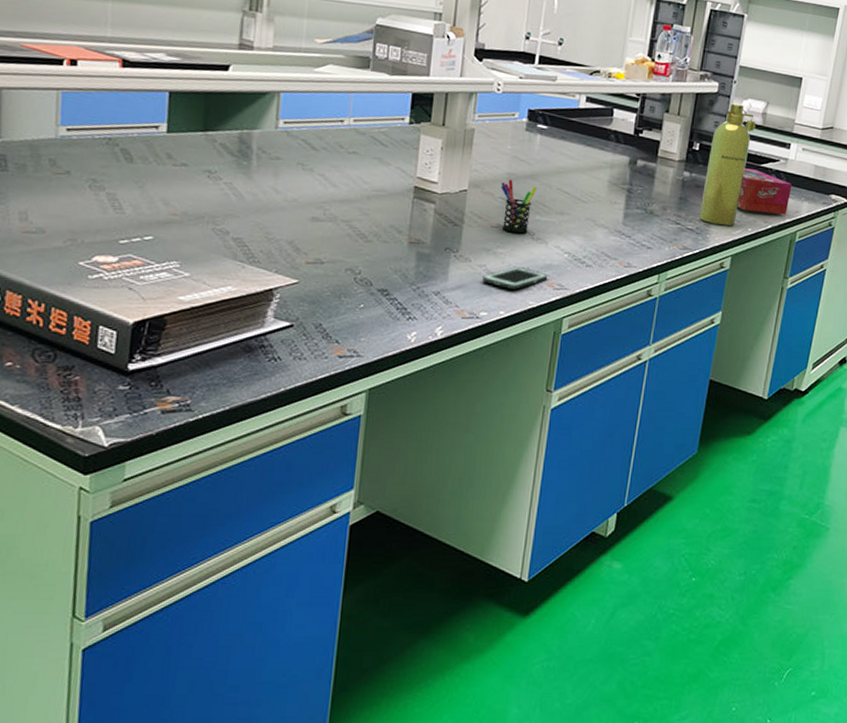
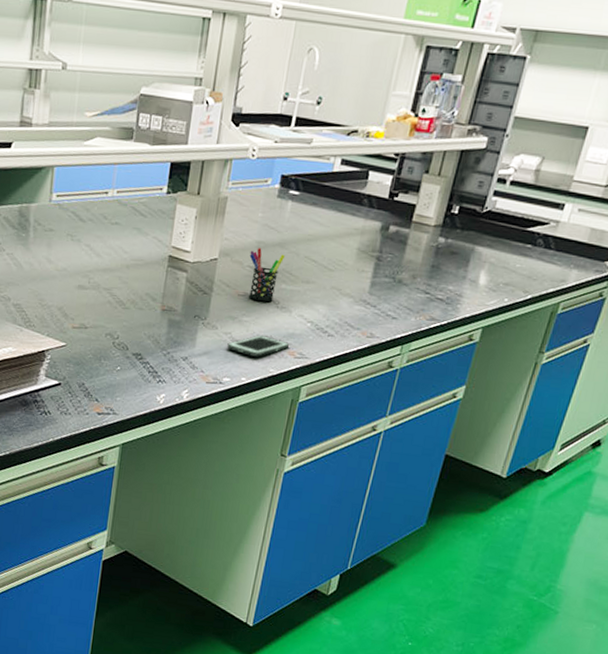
spray bottle: present [699,103,756,226] -> none [451,160,527,296]
tissue box: present [737,168,792,215] -> none [494,233,561,284]

